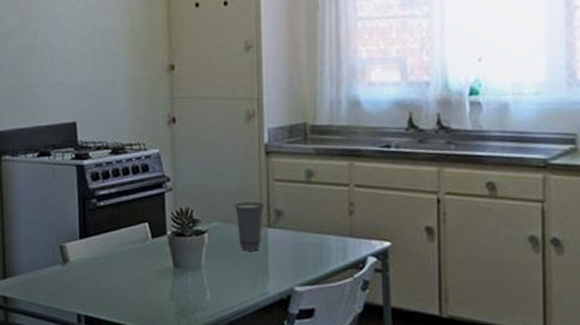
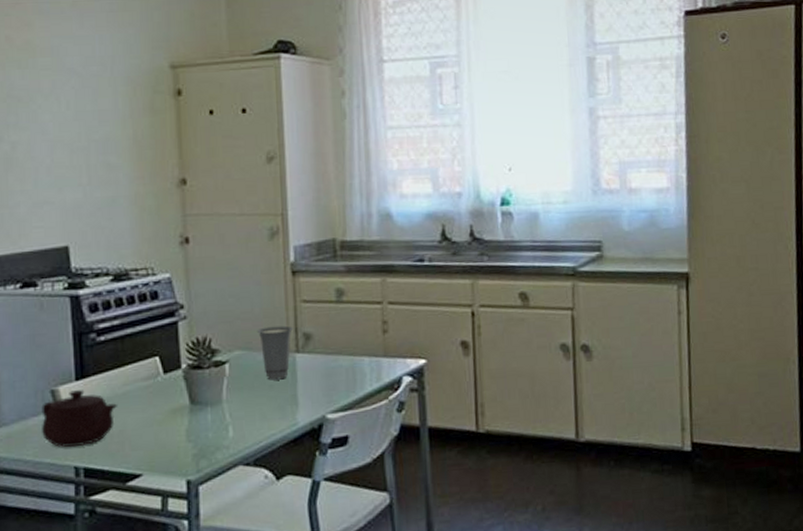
teapot: none [52,248,113,296] -> present [41,390,117,447]

